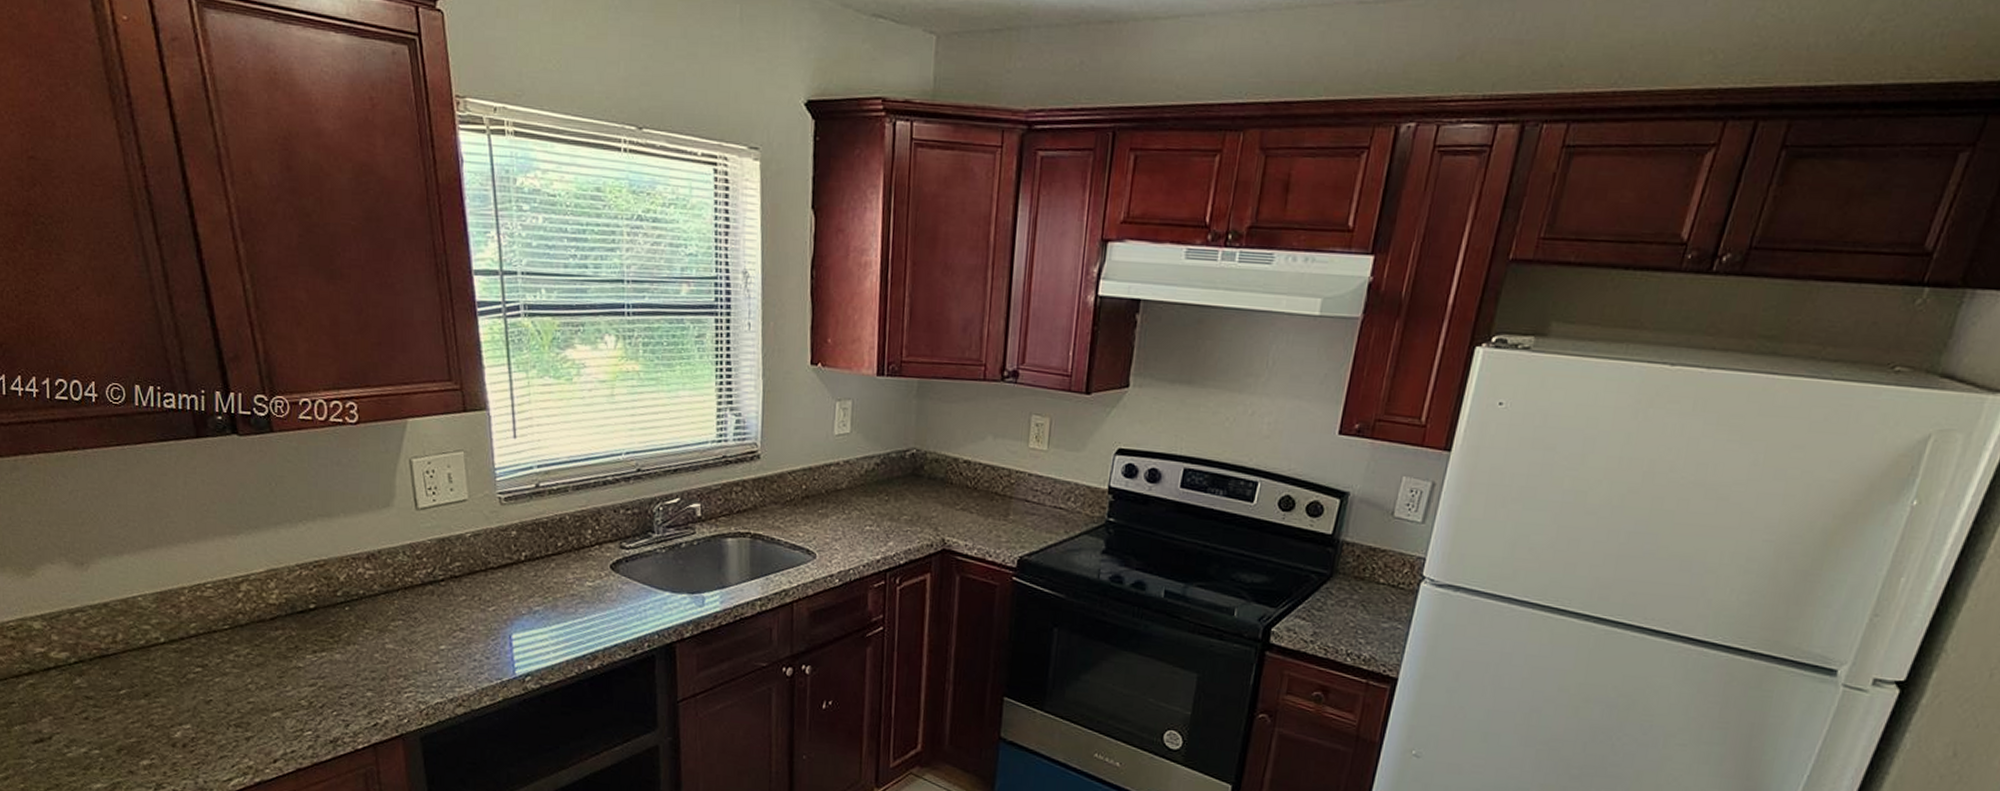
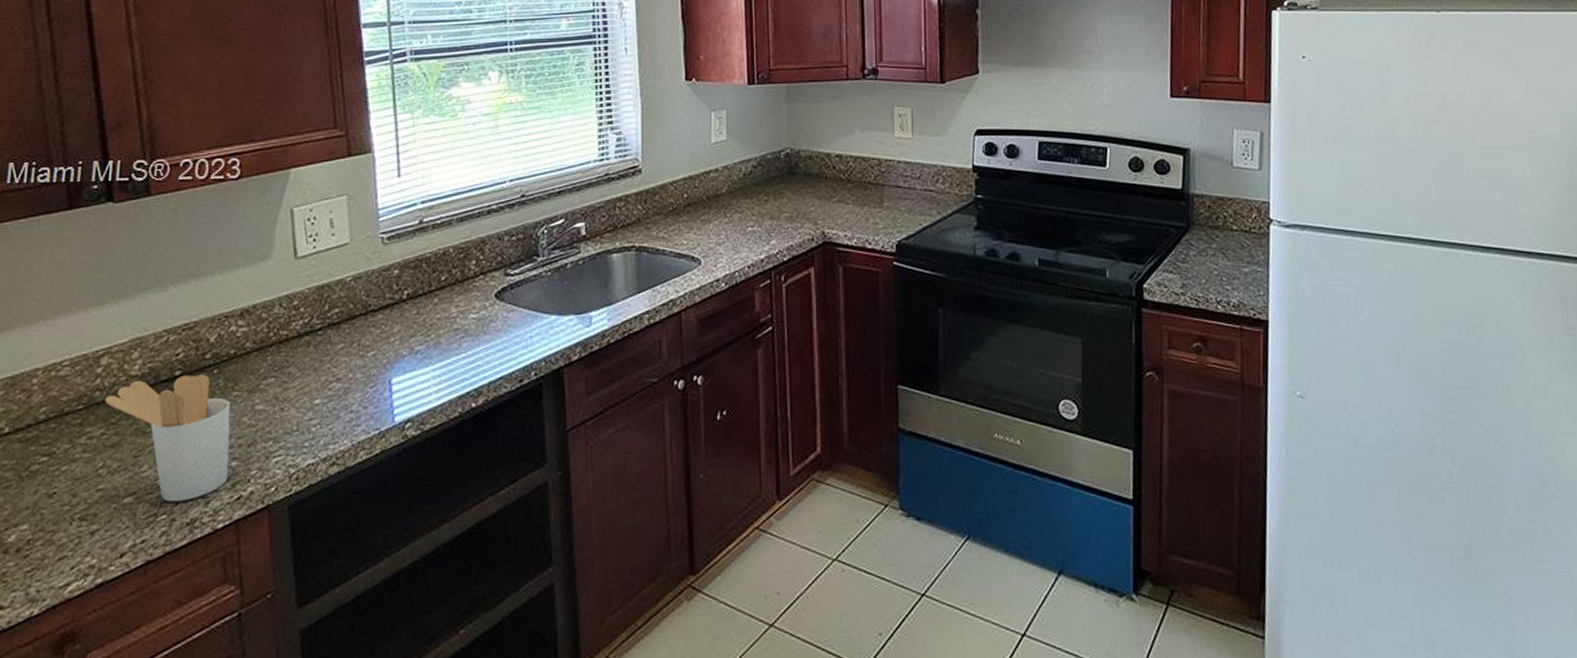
utensil holder: none [247,609,365,722] -> present [104,374,231,502]

